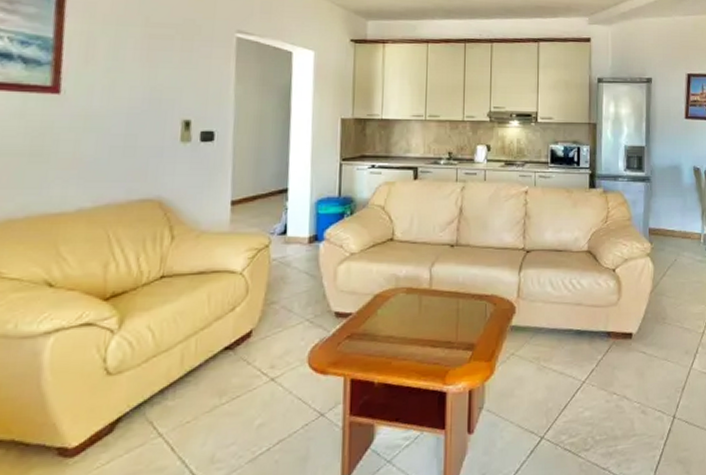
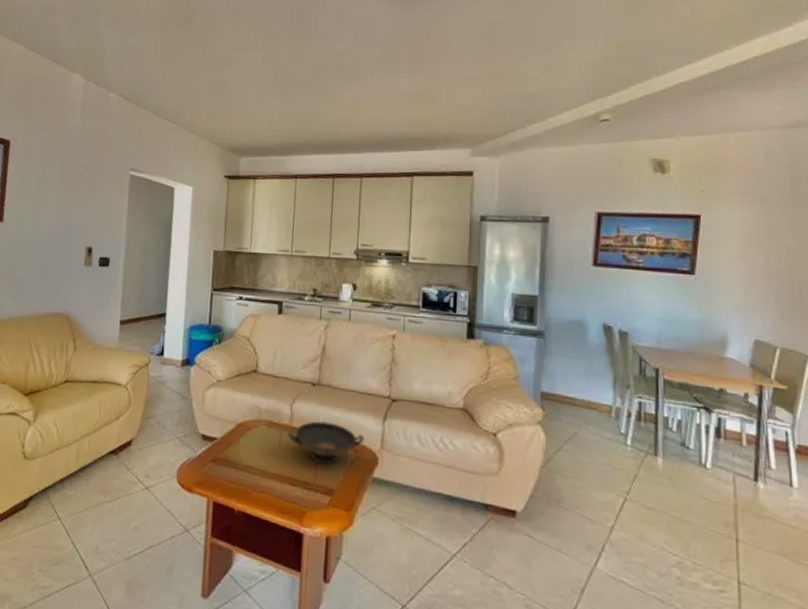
decorative bowl: none [428,280,502,323] -> present [288,421,364,466]

